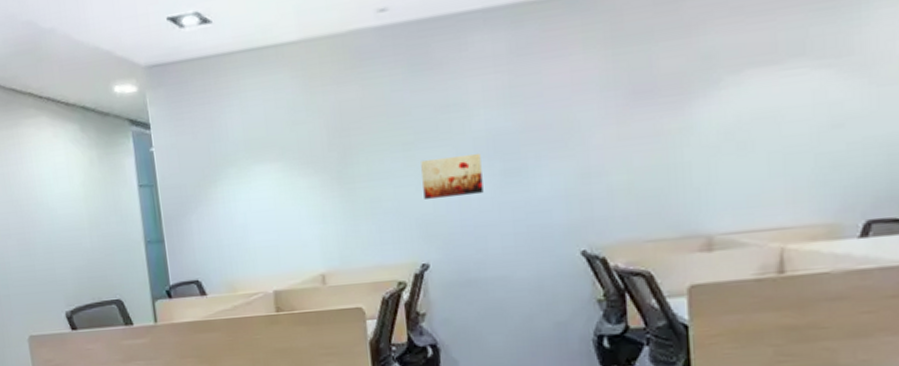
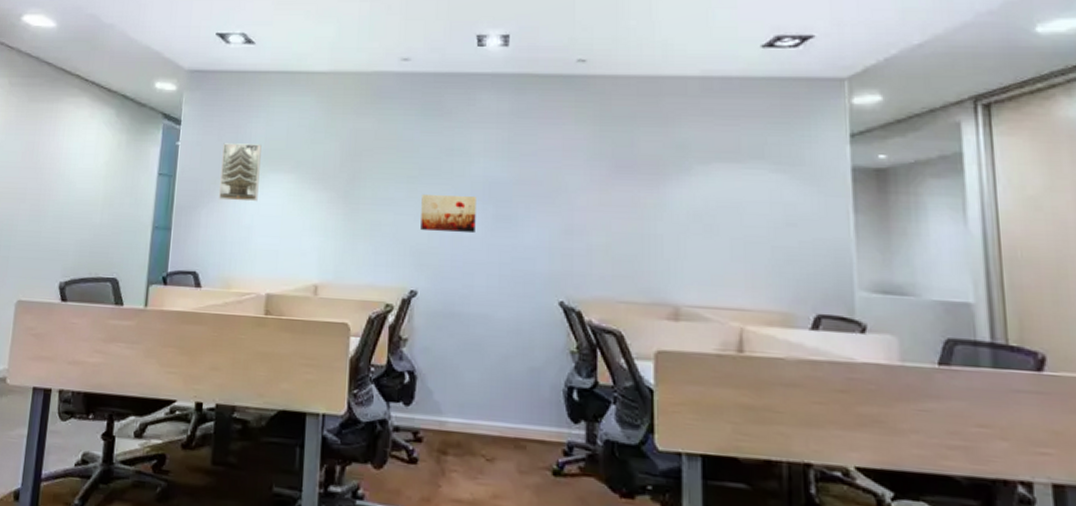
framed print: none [199,135,247,203] -> present [219,143,262,202]

